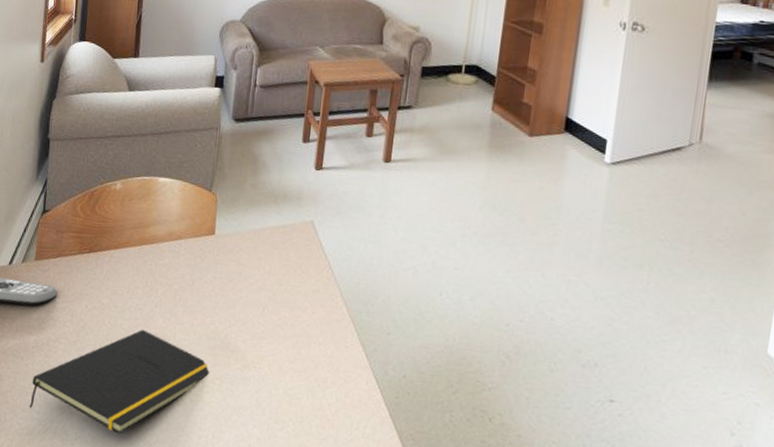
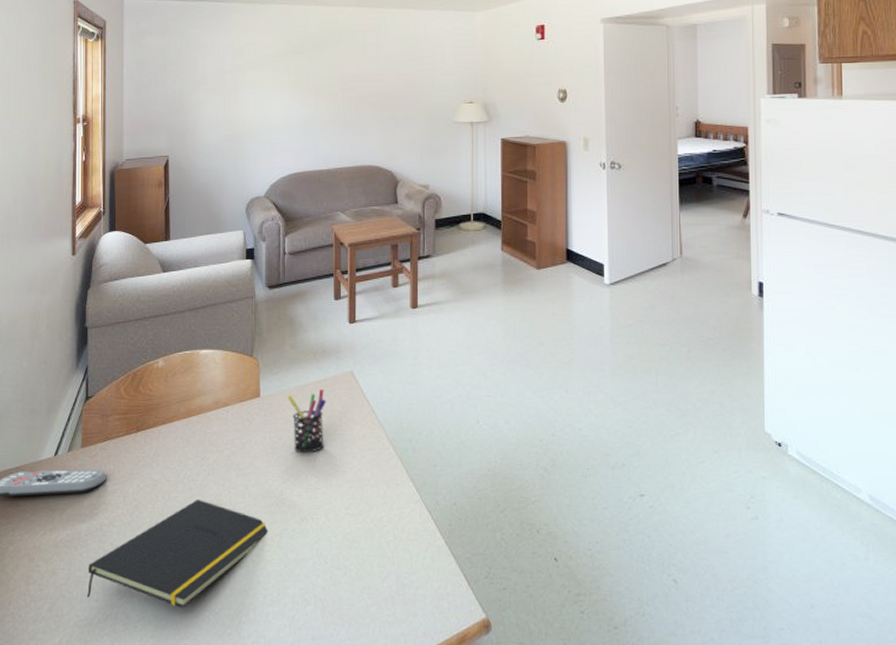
pen holder: none [242,234,283,300] -> present [287,388,327,453]

